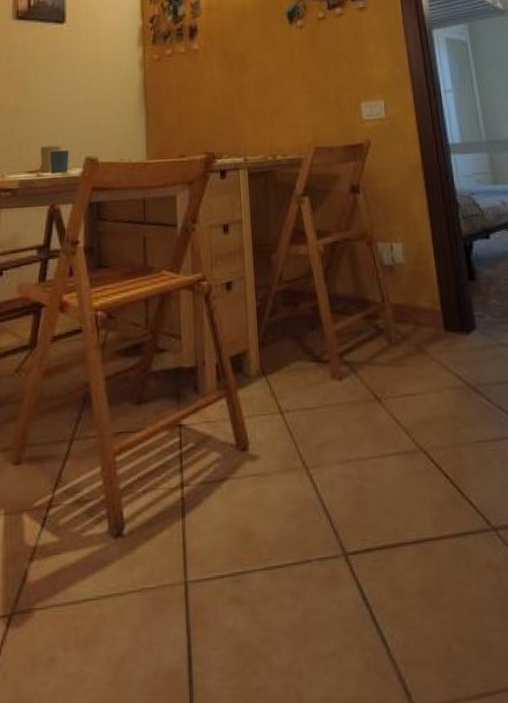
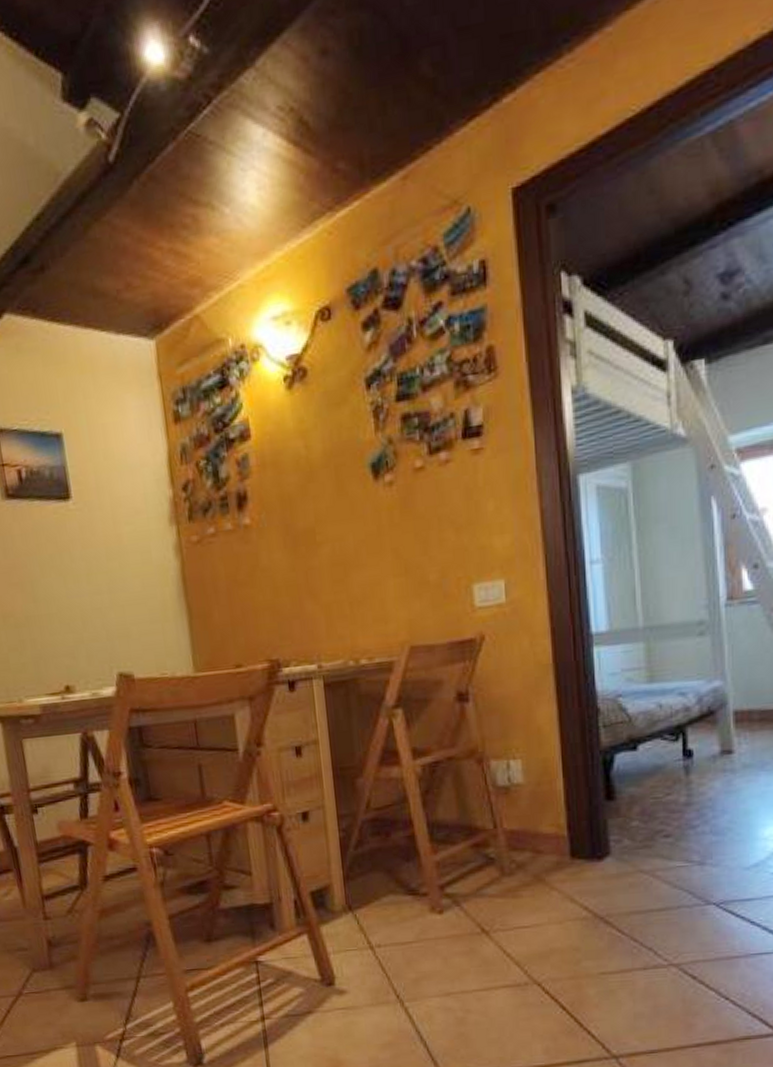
candle: present [40,145,61,173] -> none [60,660,87,694]
mug: present [50,150,69,174] -> none [73,666,99,696]

